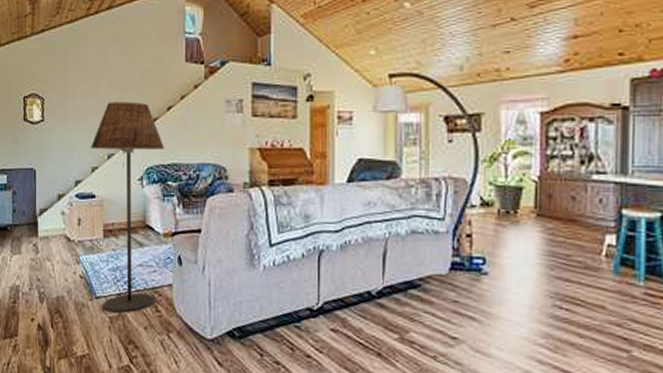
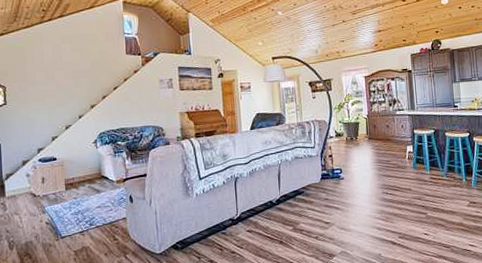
floor lamp: present [91,101,165,313] -> none [50,85,113,247]

